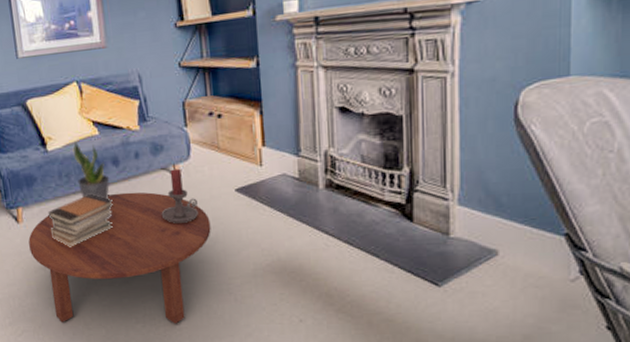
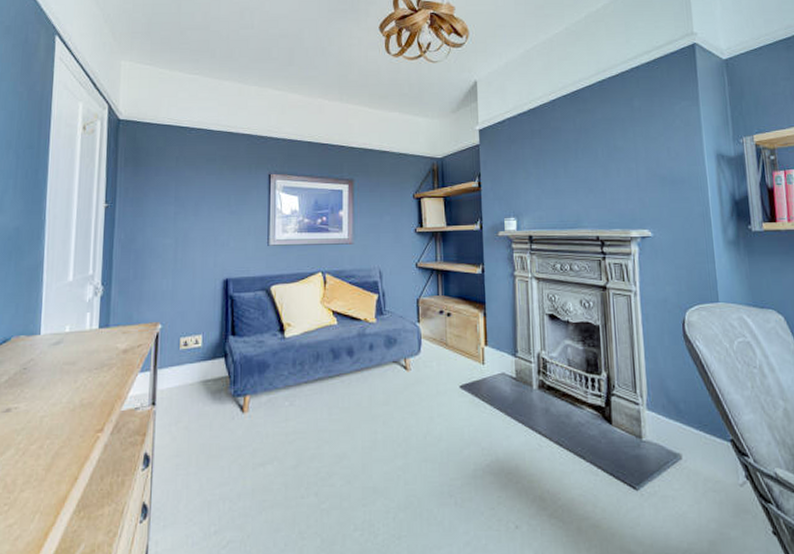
coffee table: present [28,192,211,324] -> none [251,384,436,532]
book stack: present [47,193,113,247] -> none [276,383,343,442]
potted plant: present [72,141,110,199] -> none [310,329,343,390]
candle holder: present [161,168,198,224] -> none [389,362,425,420]

